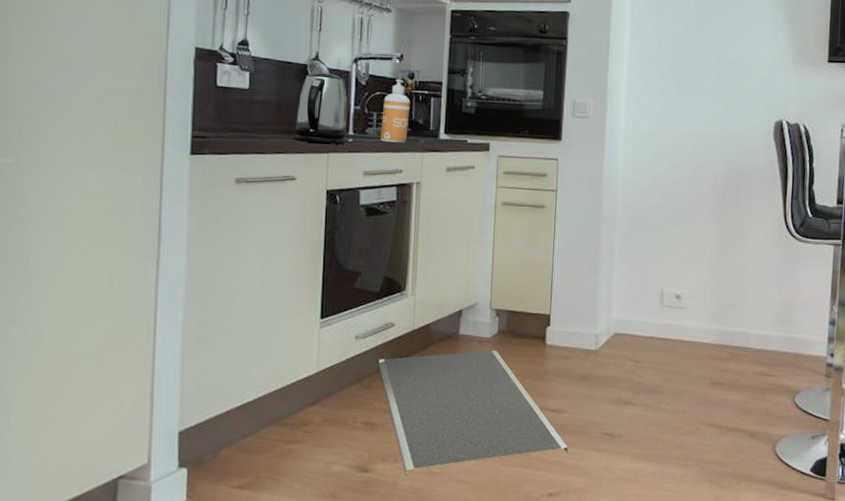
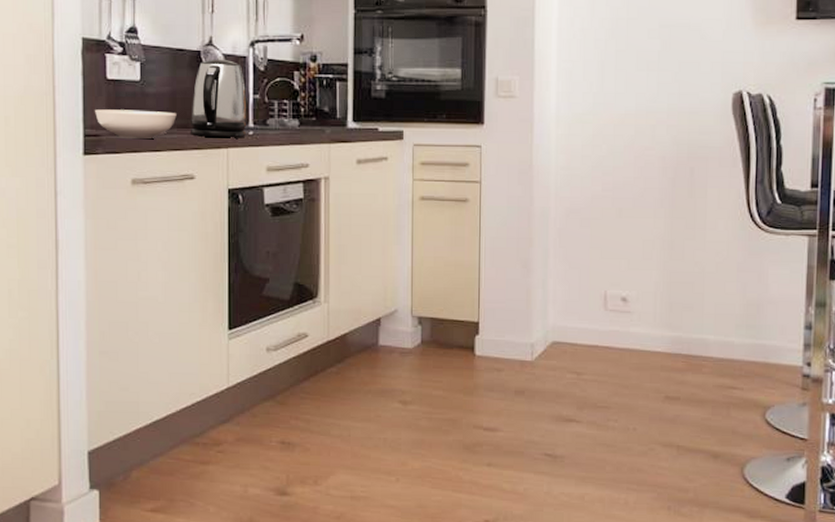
bowl: none [204,113,283,143] -> present [95,109,178,140]
door mat: present [378,350,568,475] -> none [292,362,504,499]
soap dispenser: present [380,79,411,143] -> none [283,62,314,134]

